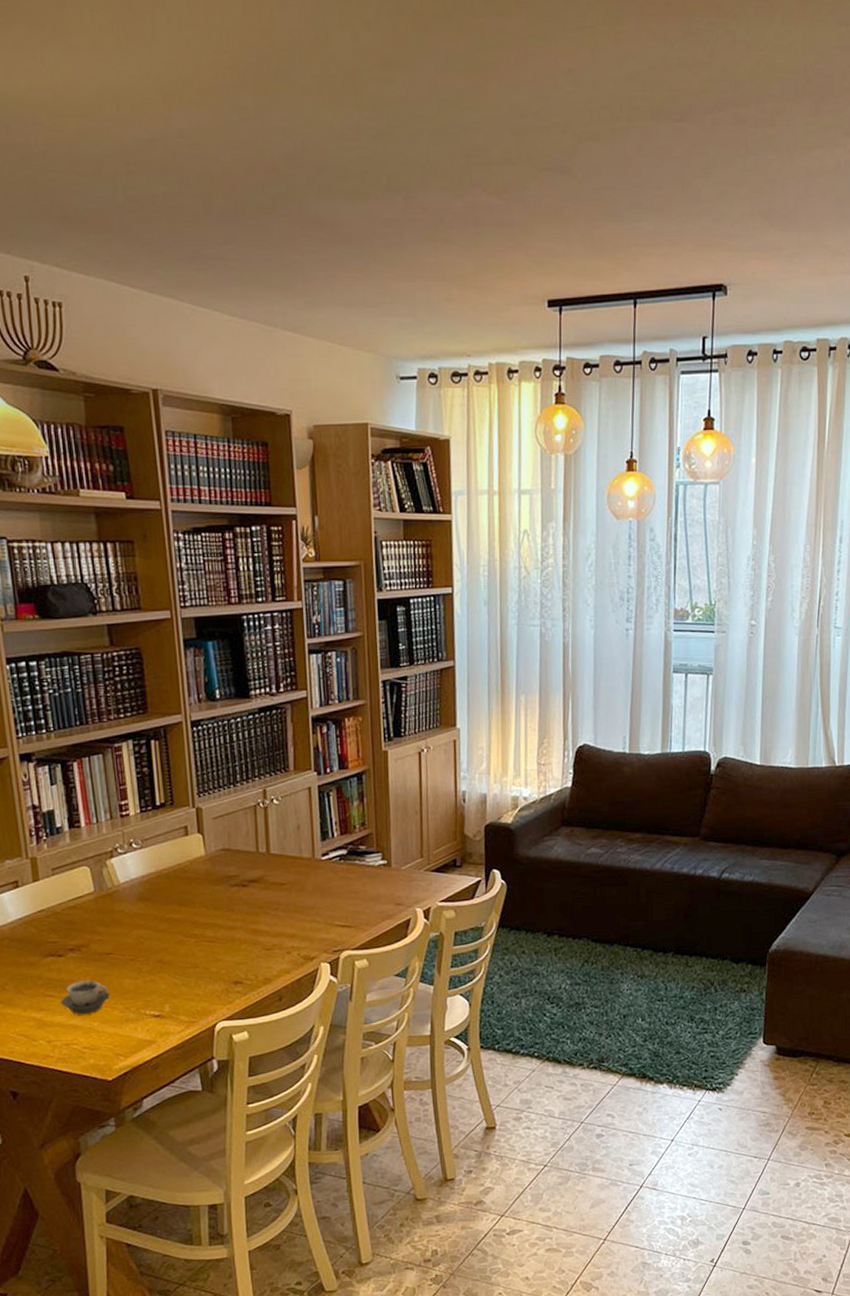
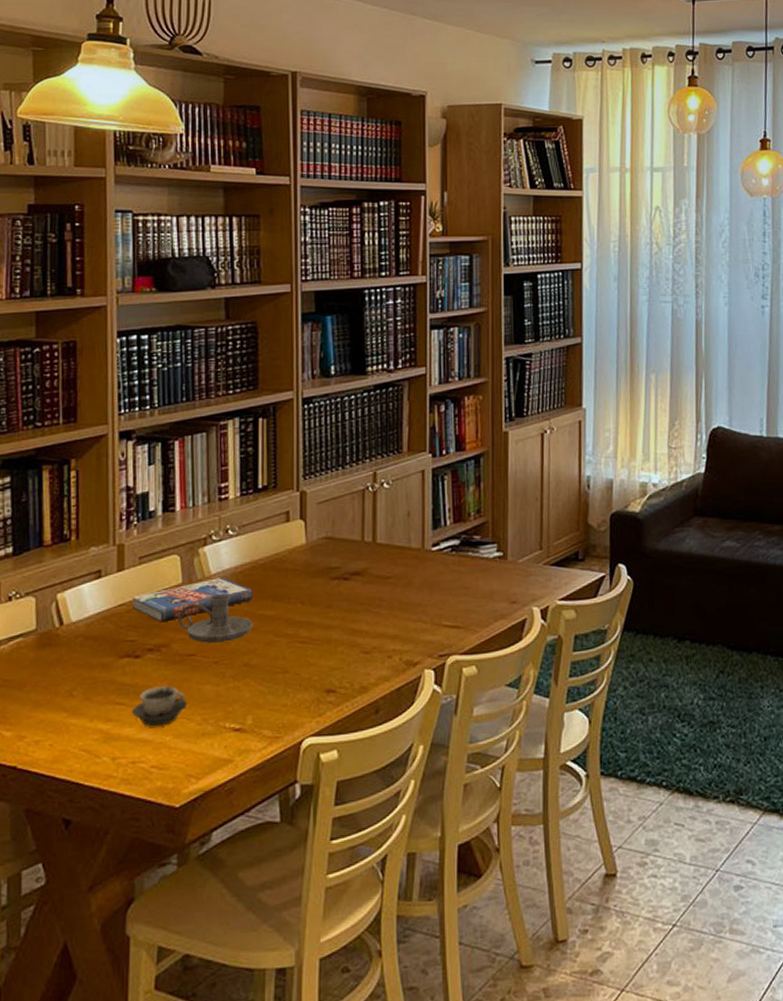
book: none [49,886,160,926] -> present [132,578,252,623]
candle holder: none [93,900,163,943] -> present [178,594,254,643]

